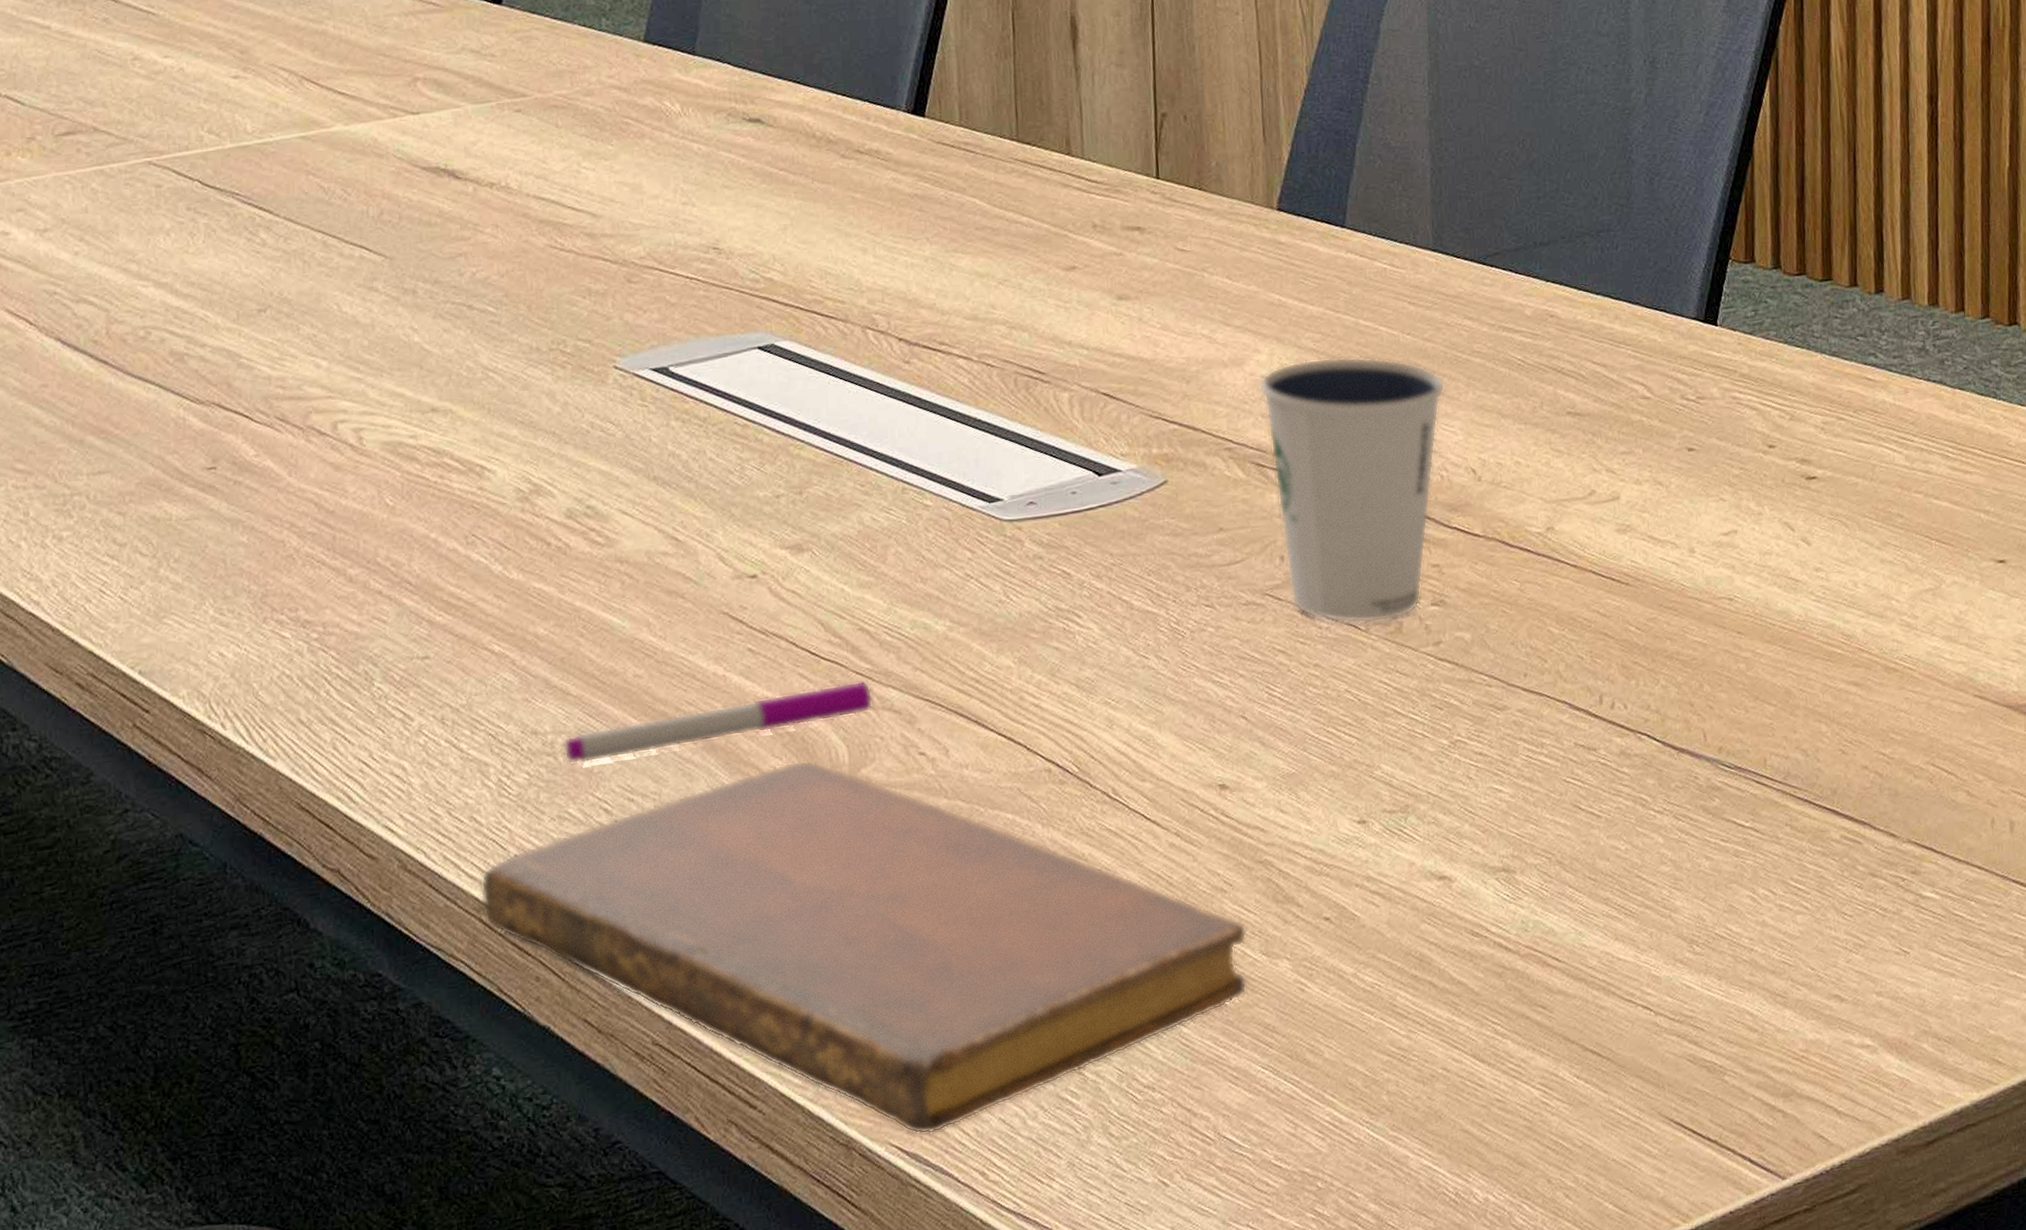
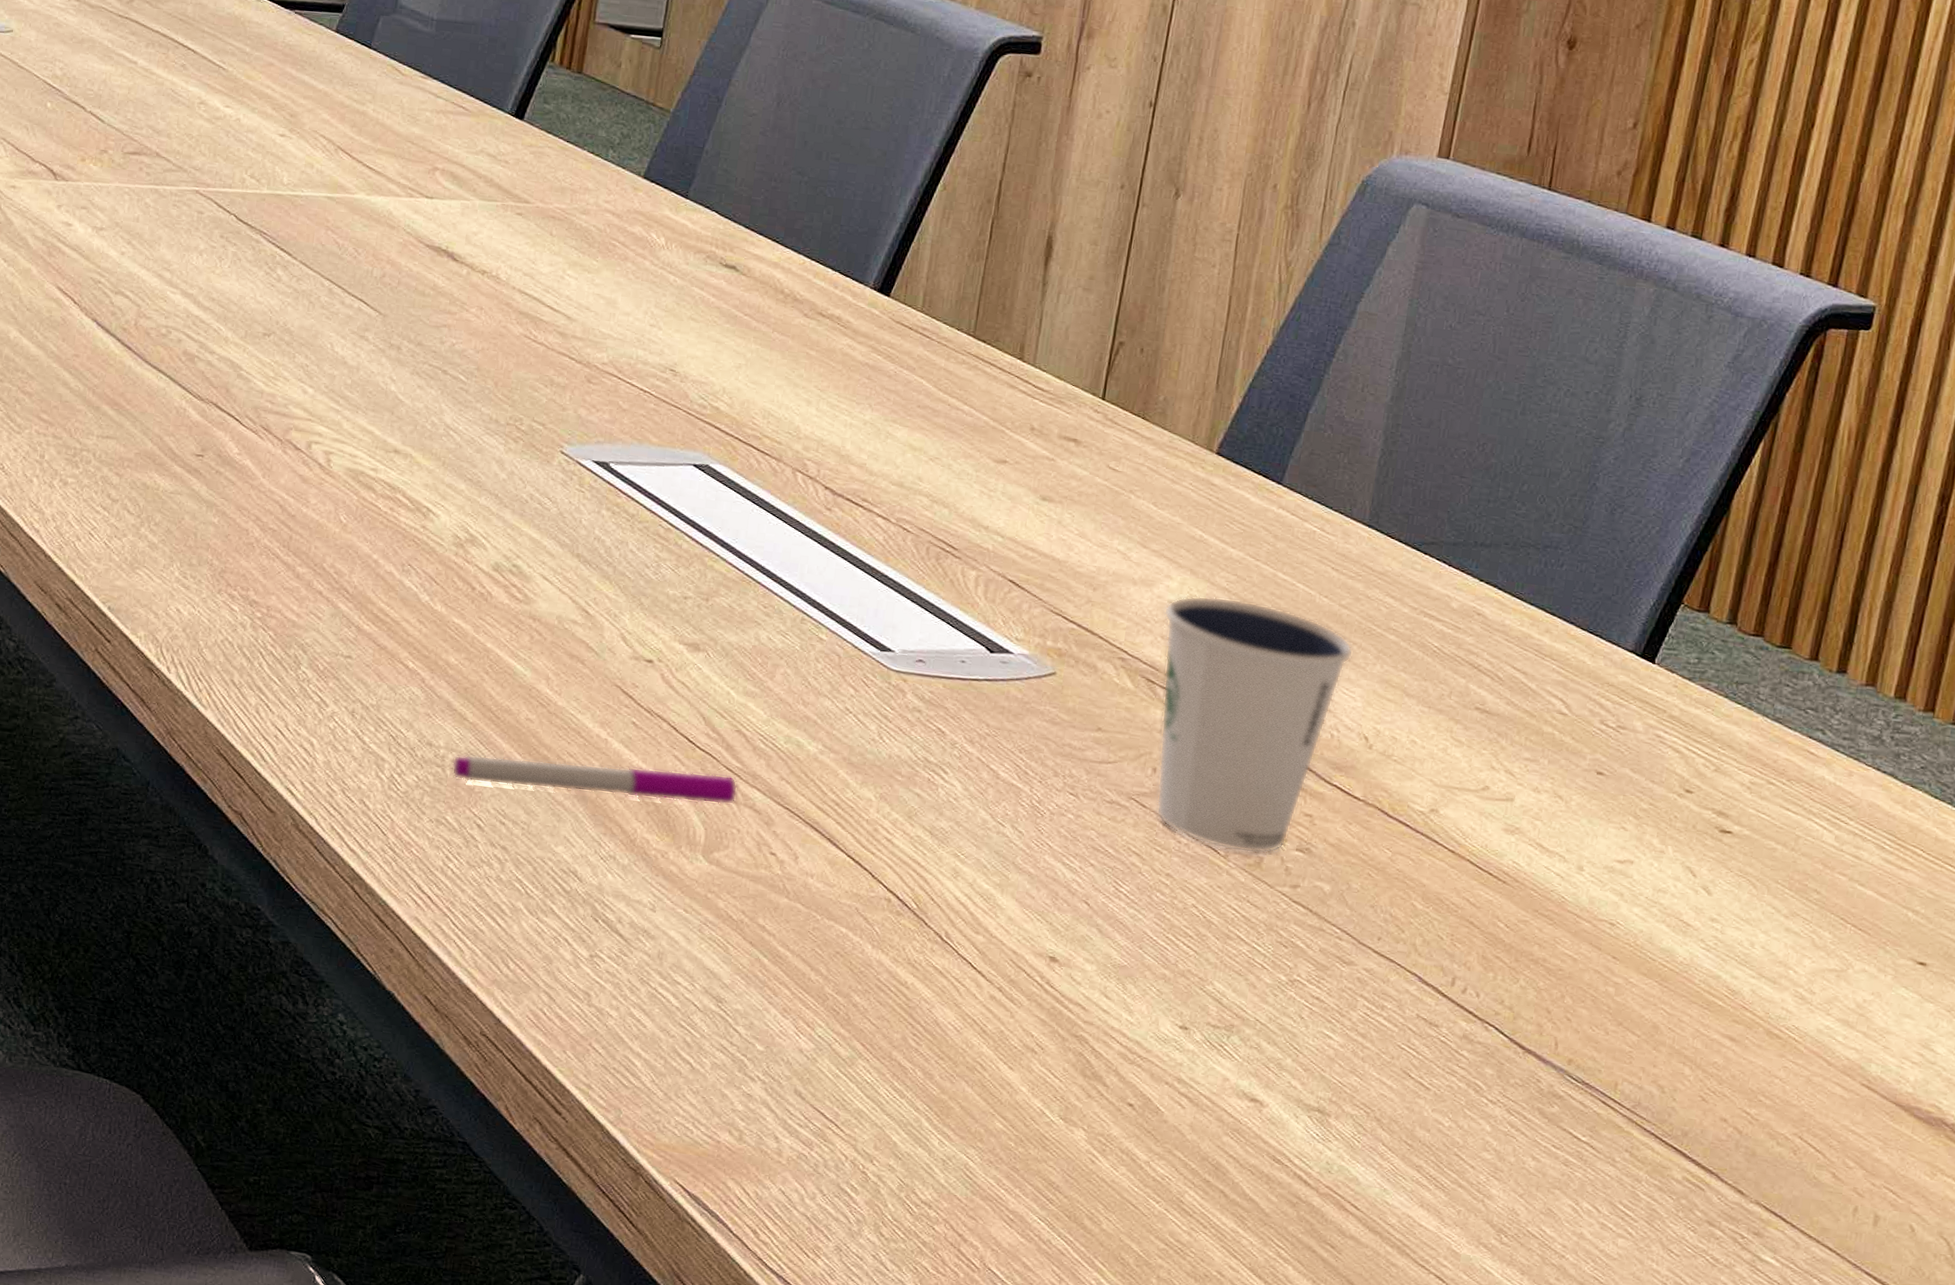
notebook: present [480,760,1247,1135] -> none [356,828,1050,1185]

